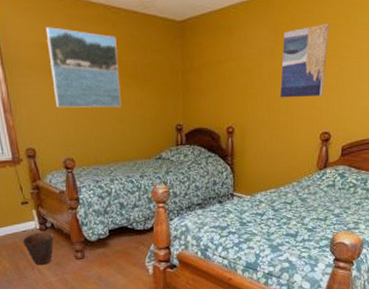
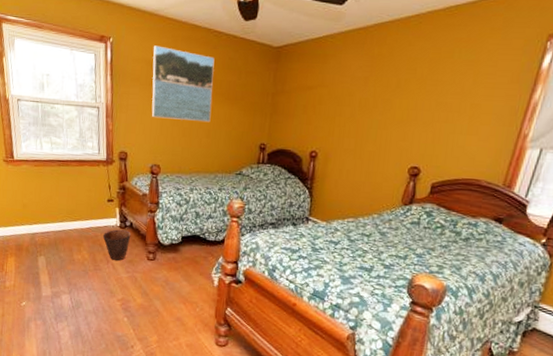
wall art: present [280,23,330,98] -> none [370,58,431,130]

